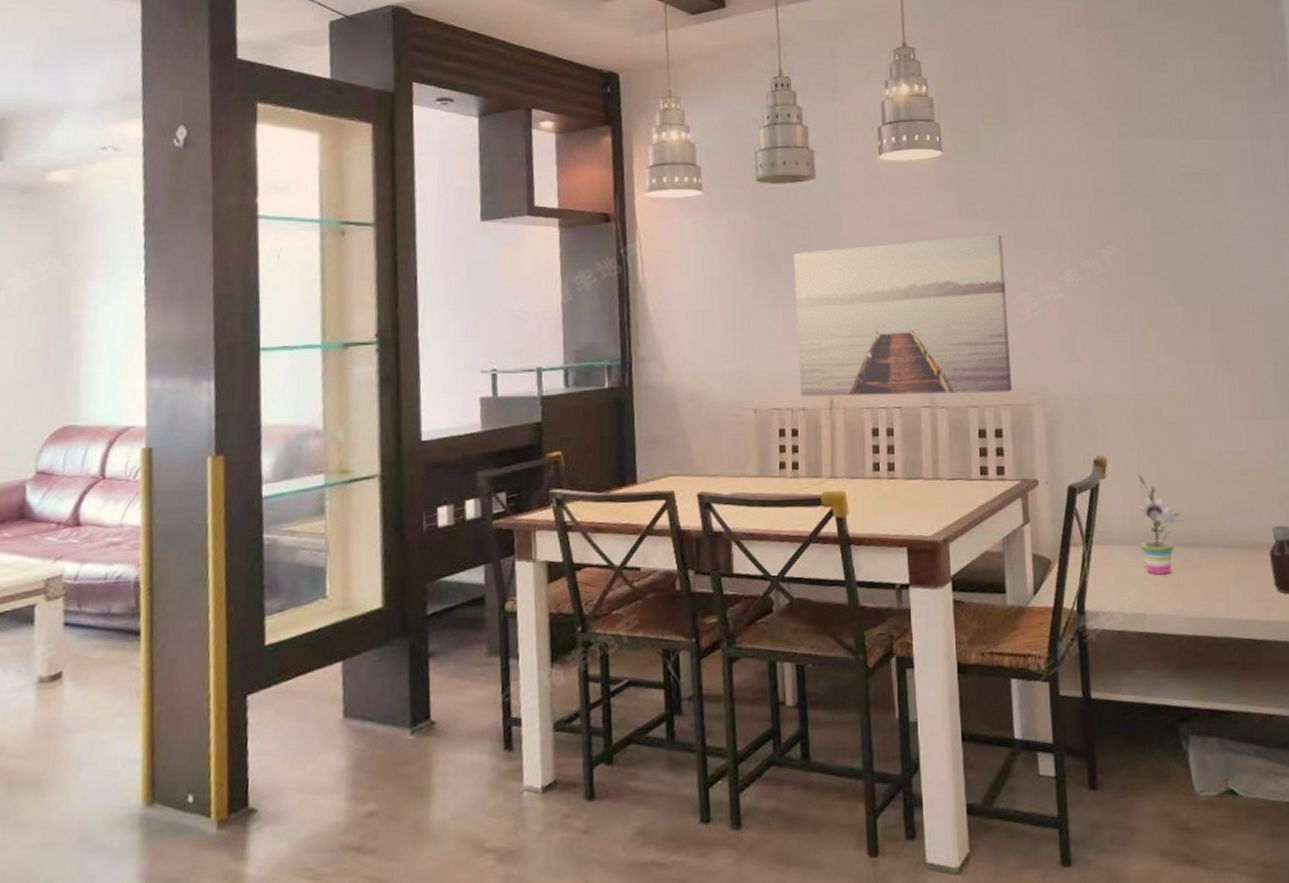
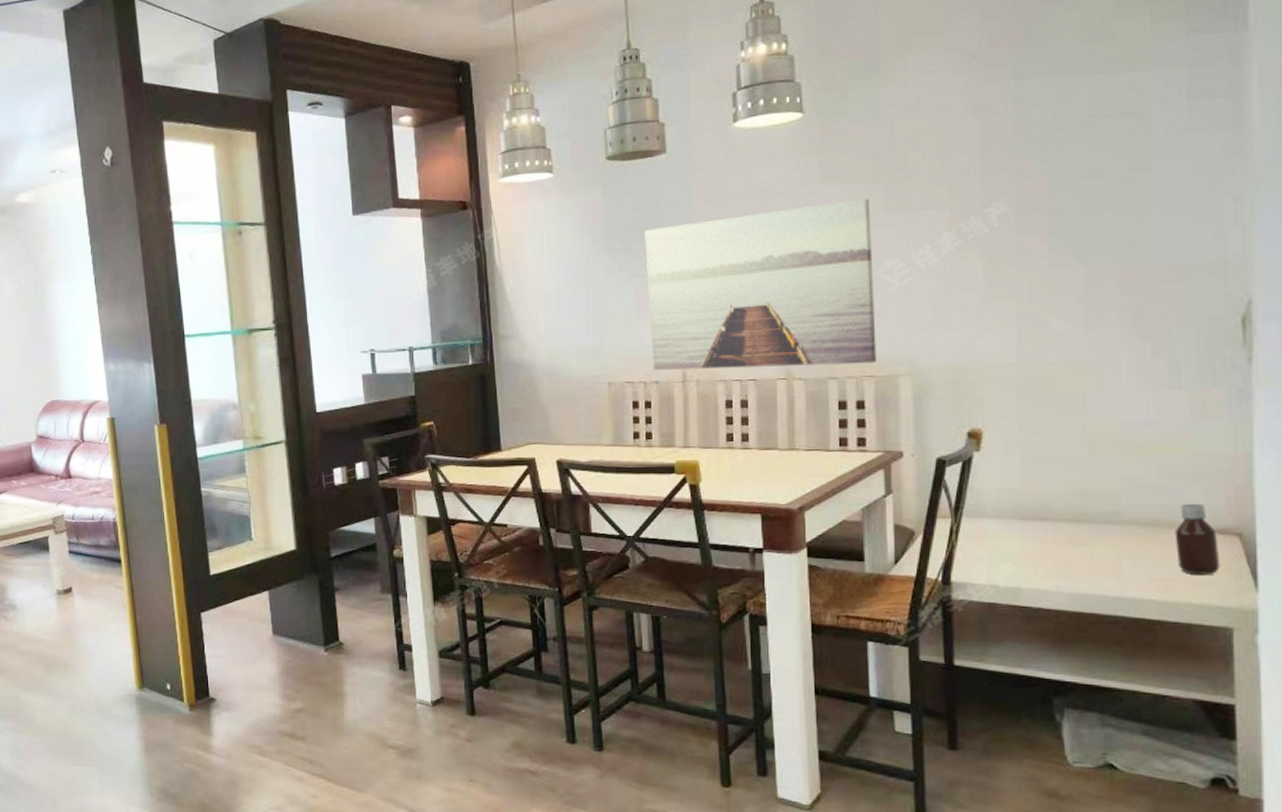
potted plant: present [1138,474,1185,576] -> none [1018,447,1072,551]

